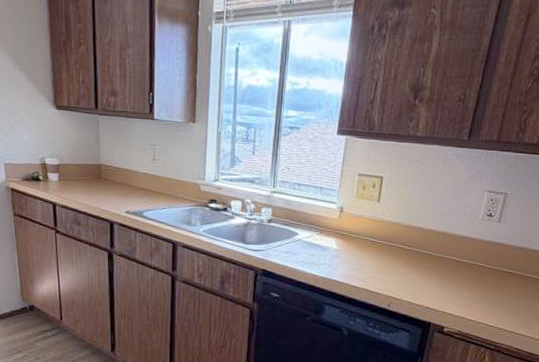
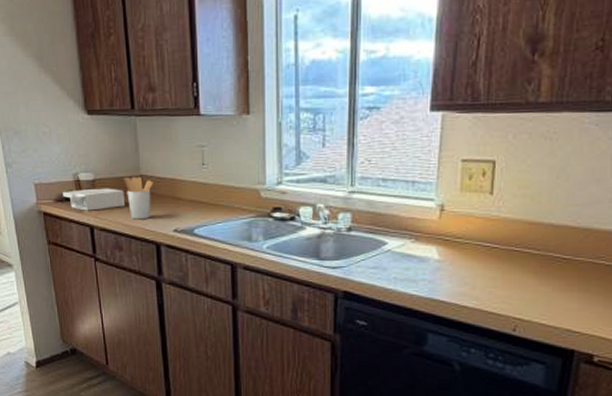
tissue box: none [30,171,86,191] -> present [63,188,126,211]
utensil holder: none [85,164,111,201] -> present [124,176,153,220]

